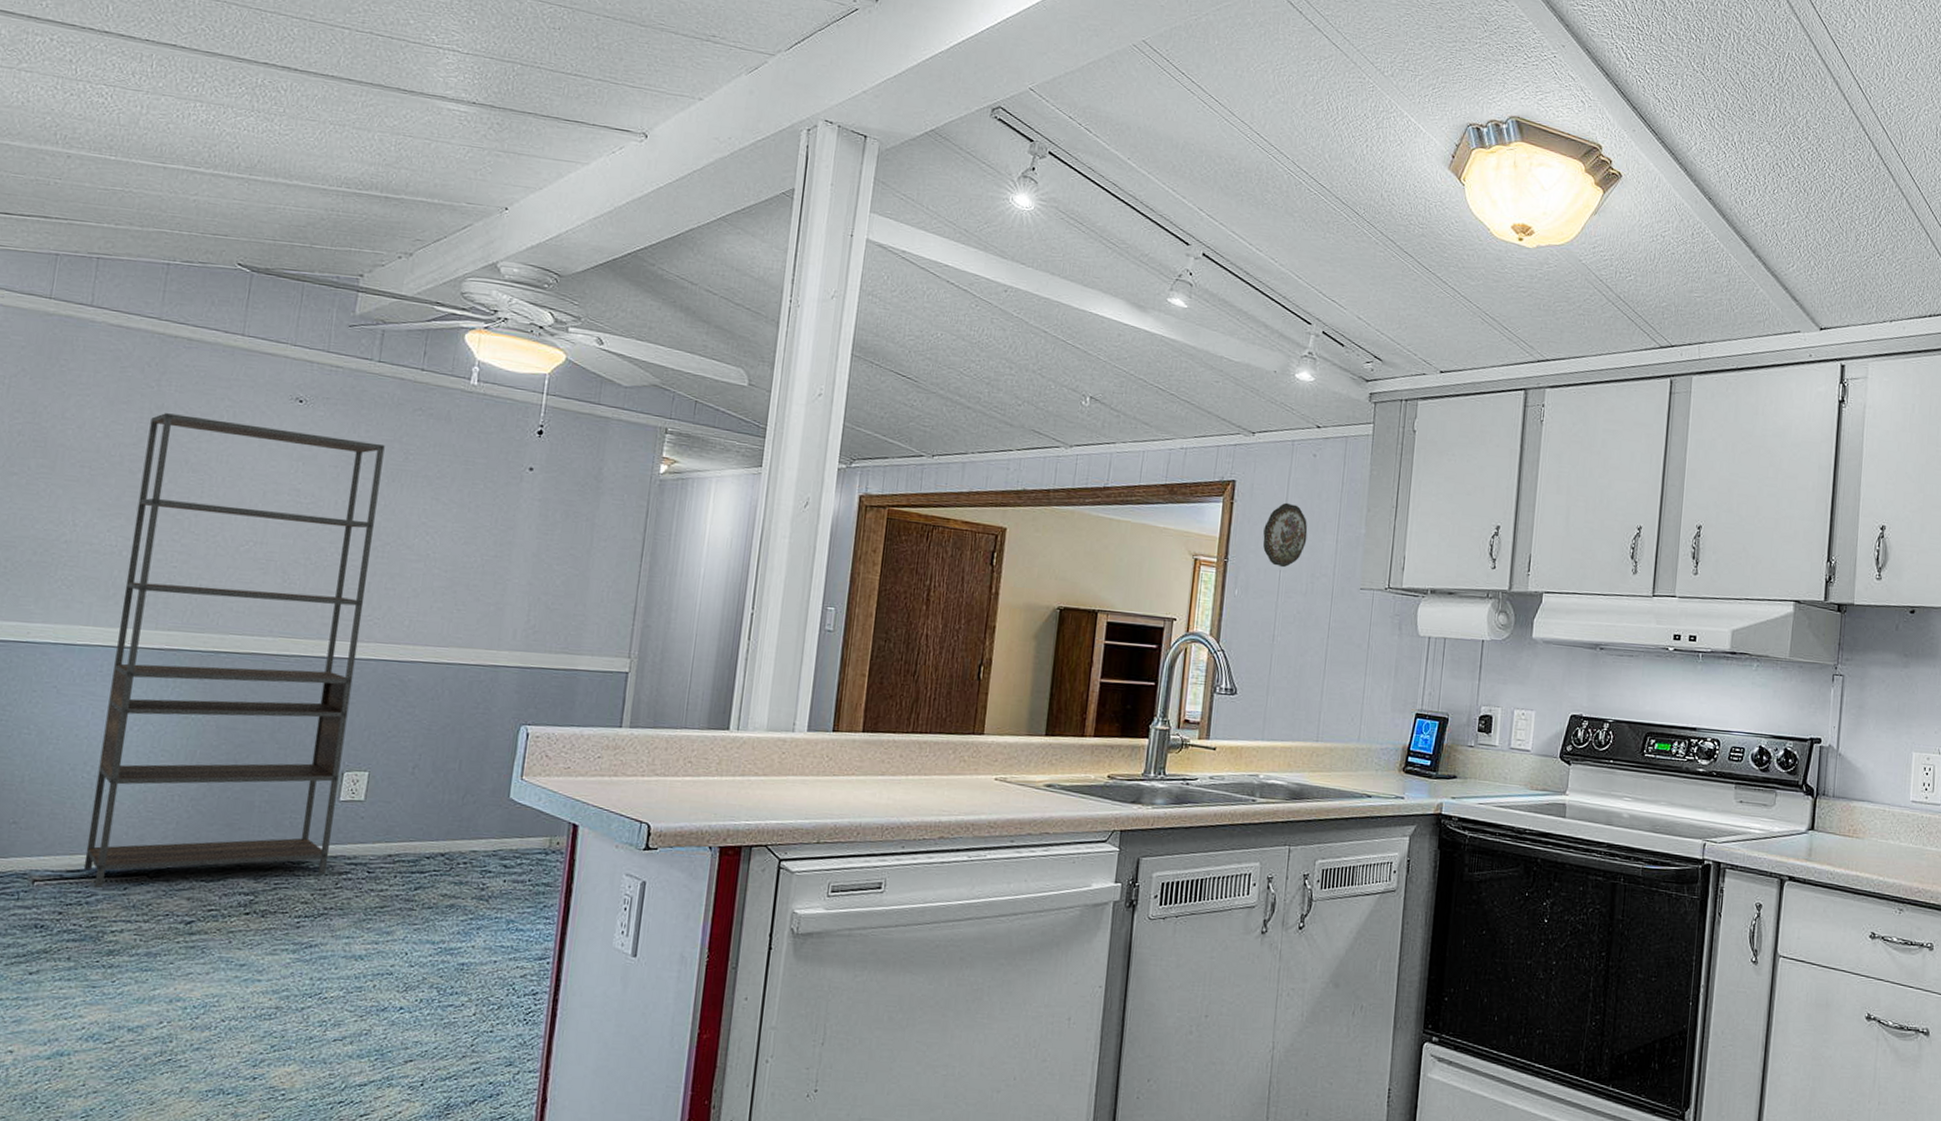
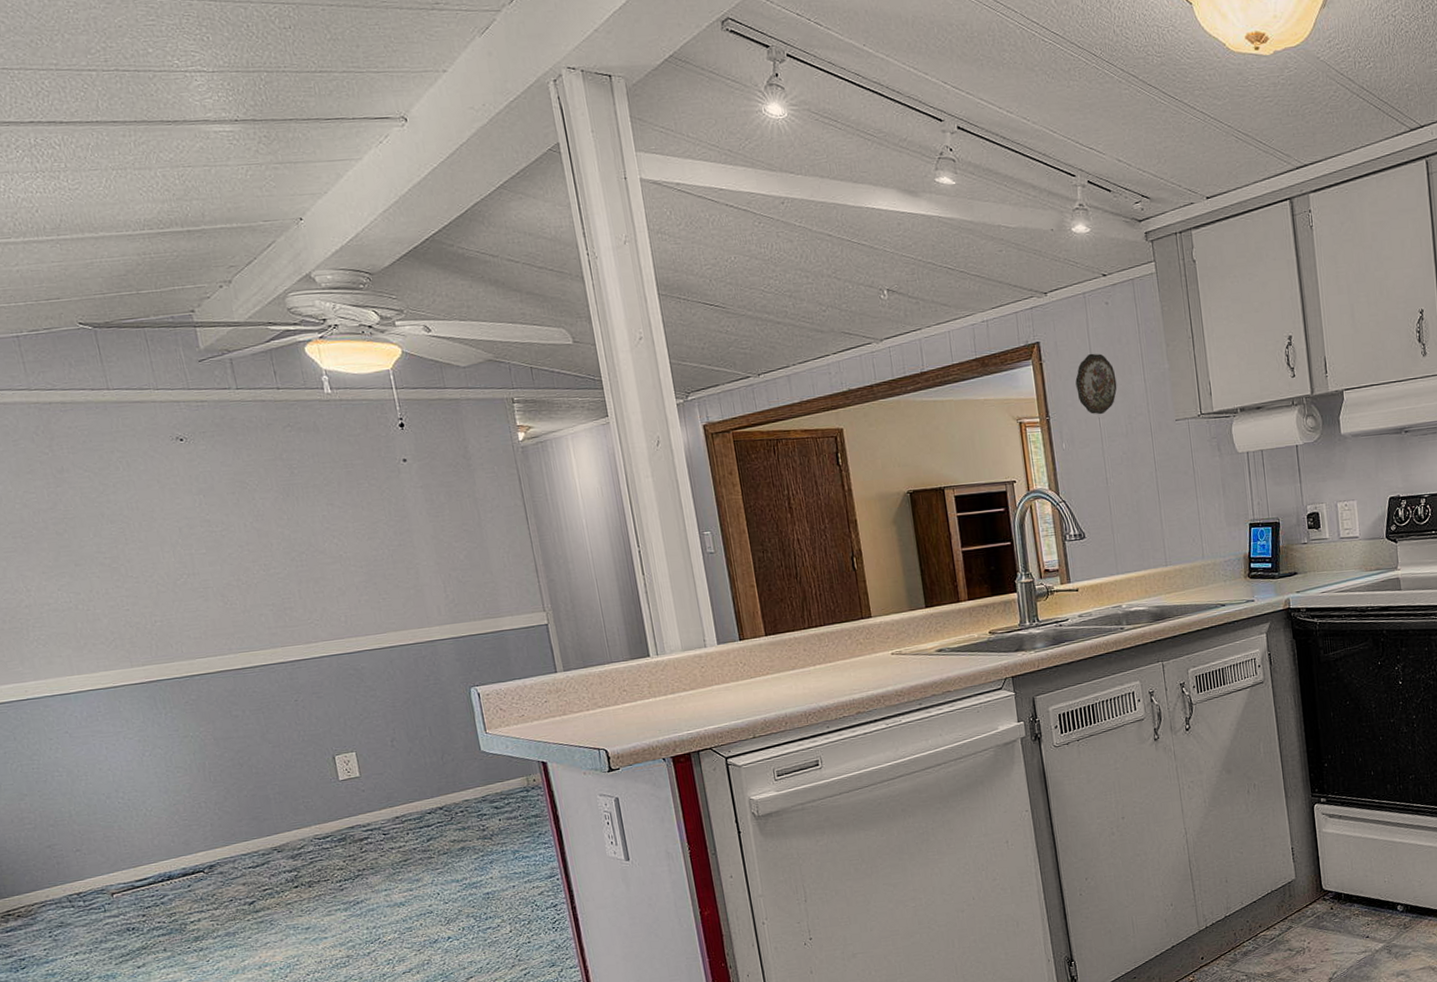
shelving unit: present [83,413,385,888] -> none [57,464,350,889]

